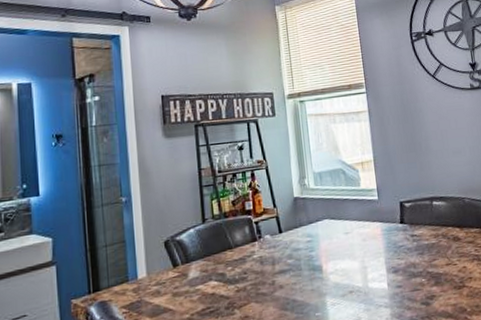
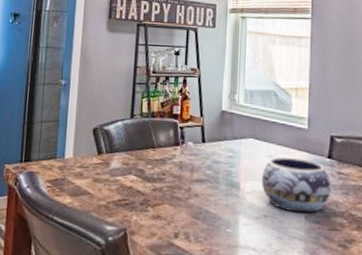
decorative bowl: none [341,228,408,283] -> present [261,156,332,214]

